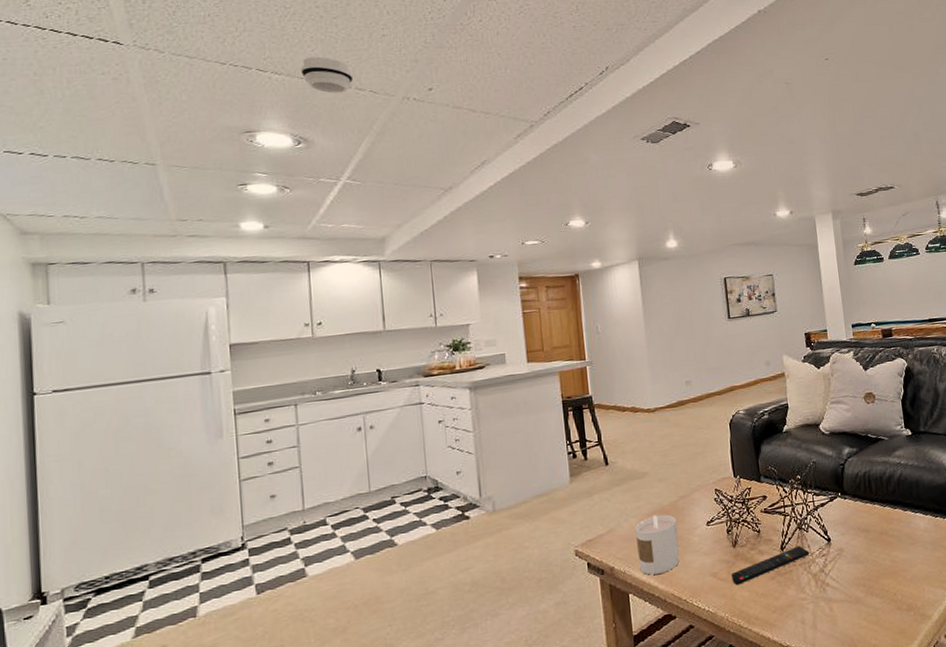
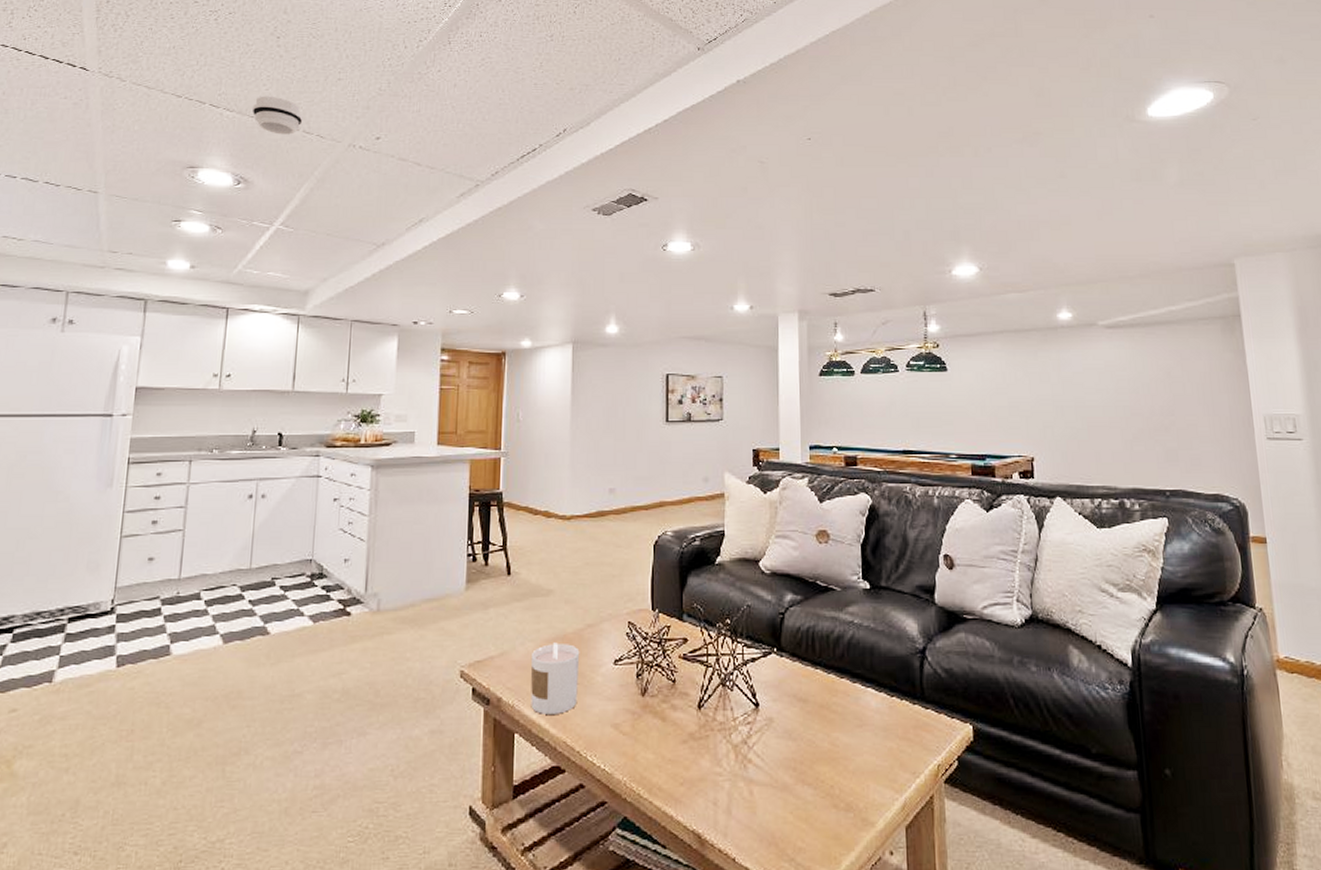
remote control: present [731,545,810,585] -> none [636,706,732,744]

